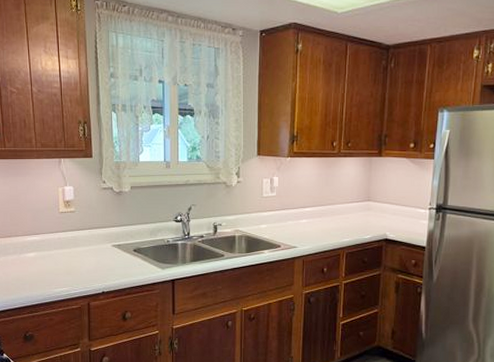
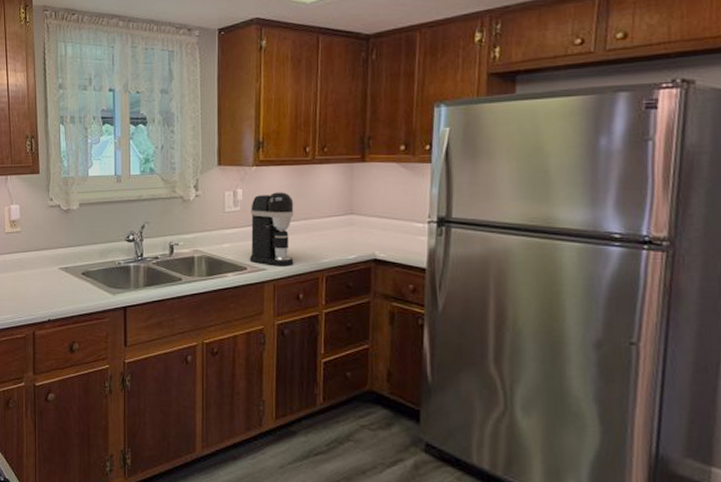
coffee maker: none [283,181,322,245] -> present [249,192,294,266]

